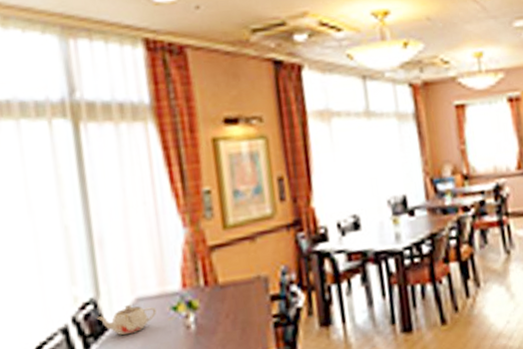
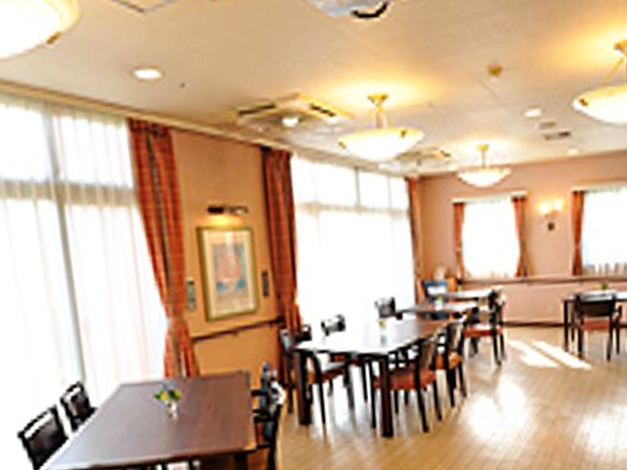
teapot: present [96,304,157,335] -> none [83,389,141,418]

